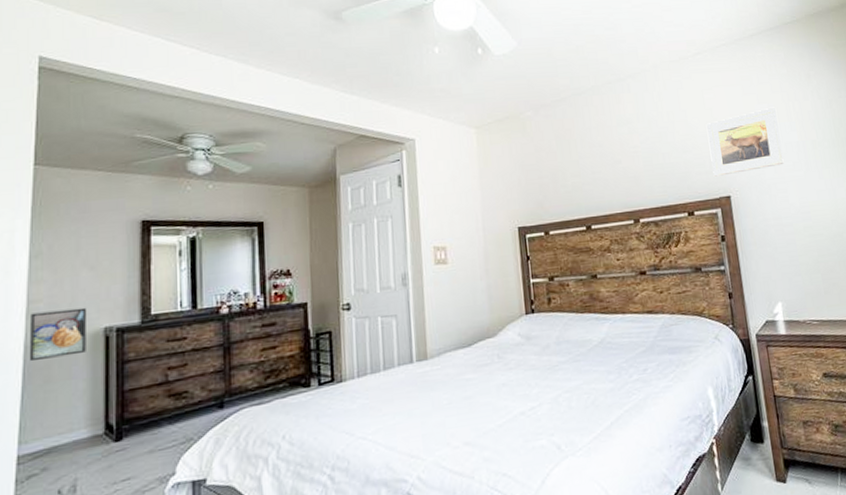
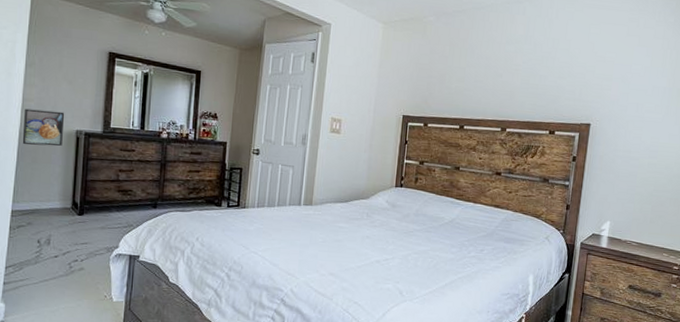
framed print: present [706,107,784,177] -> none [580,51,654,106]

